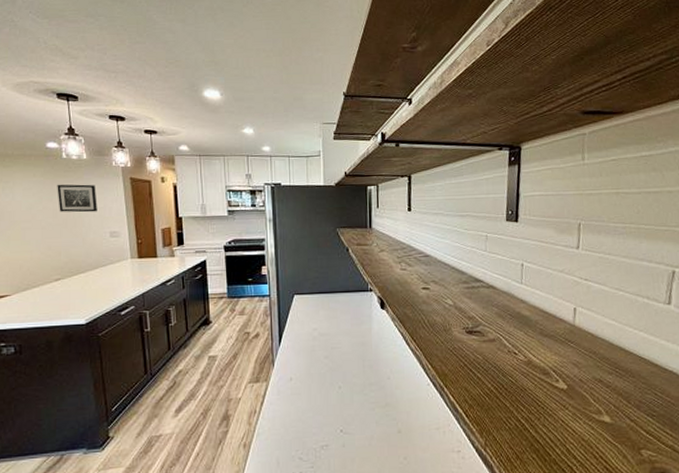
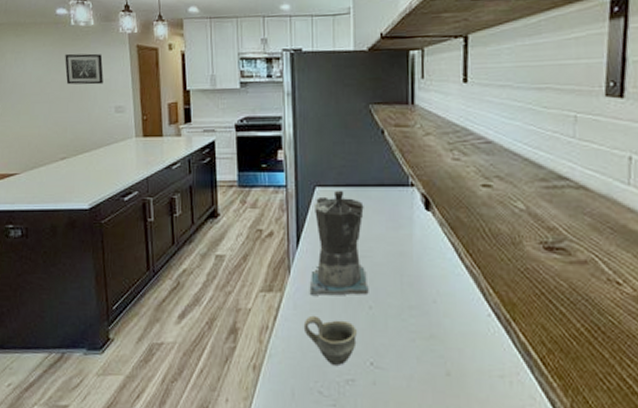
cup: none [286,398,330,435] -> present [303,315,358,365]
coffee maker: none [290,296,338,382] -> present [309,190,369,296]

